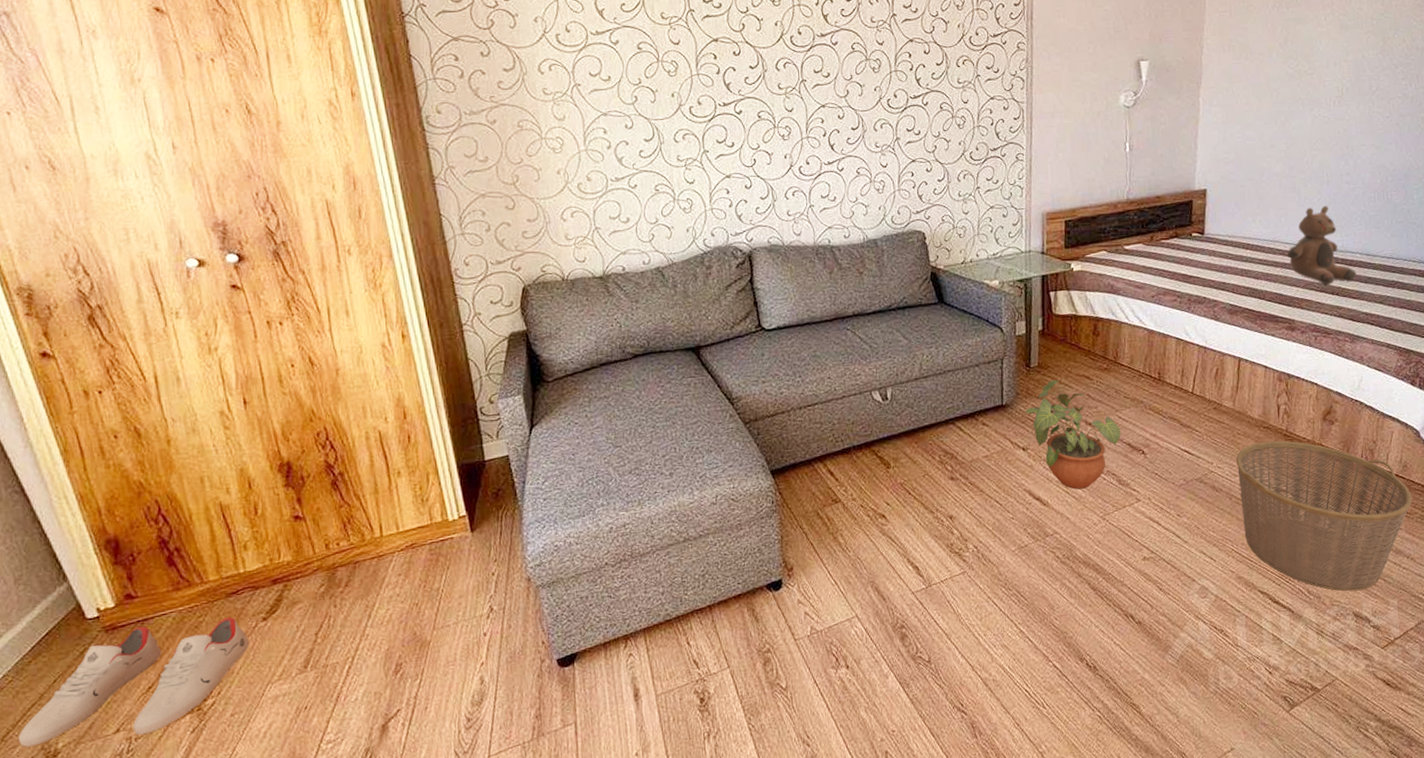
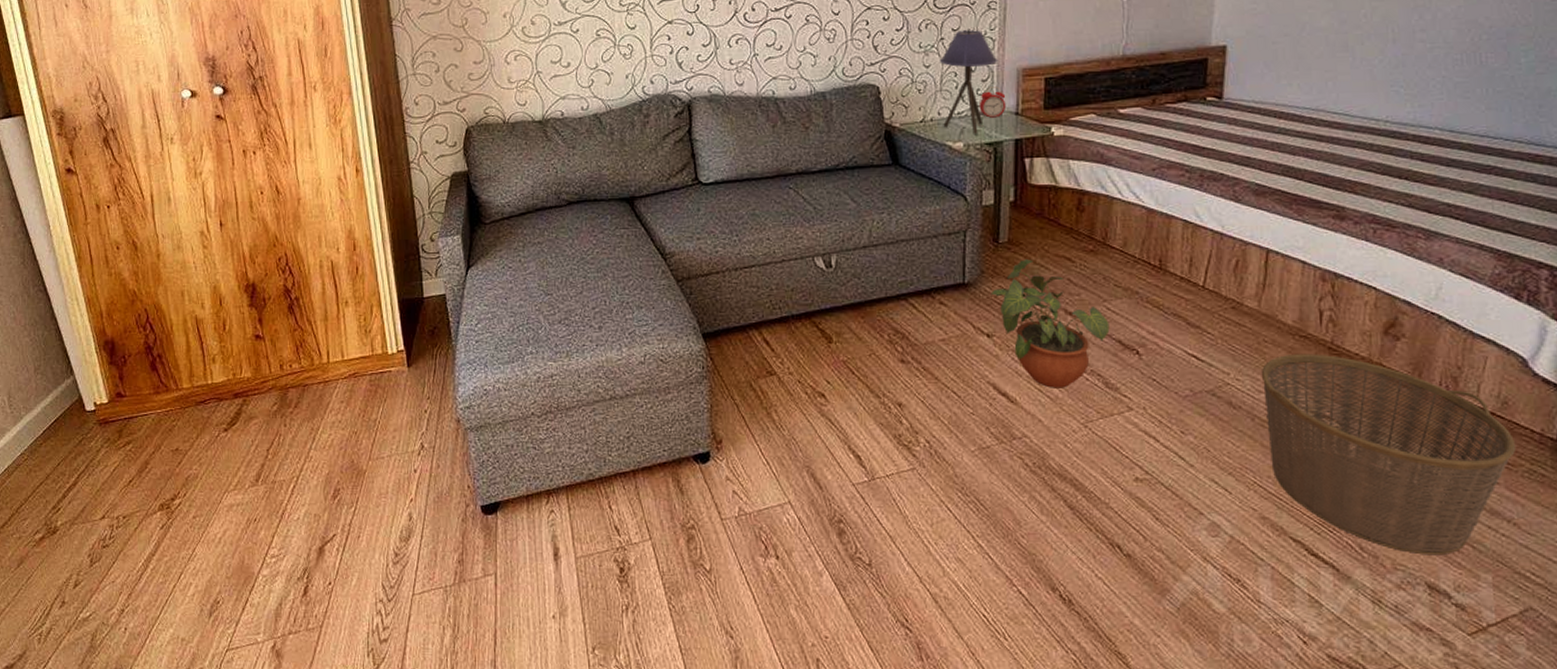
shoe: present [17,616,250,747] -> none [28,423,212,525]
table lamp: none [977,178,1026,272] -> present [940,29,998,134]
alarm clock: none [1011,229,1034,258] -> present [979,87,1007,118]
teddy bear: present [1286,205,1357,285] -> none [1334,68,1435,166]

